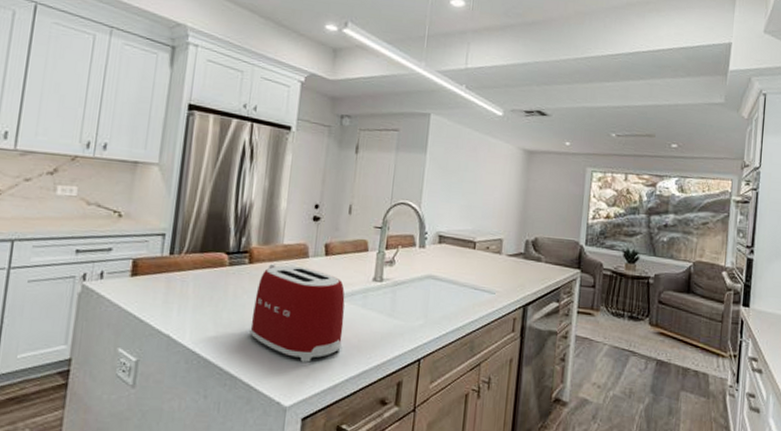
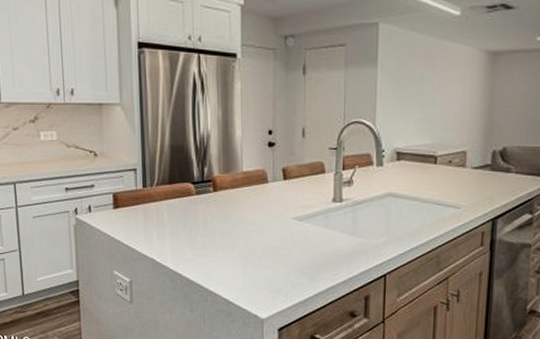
toaster: present [250,263,345,363] -> none [222,190,308,280]

